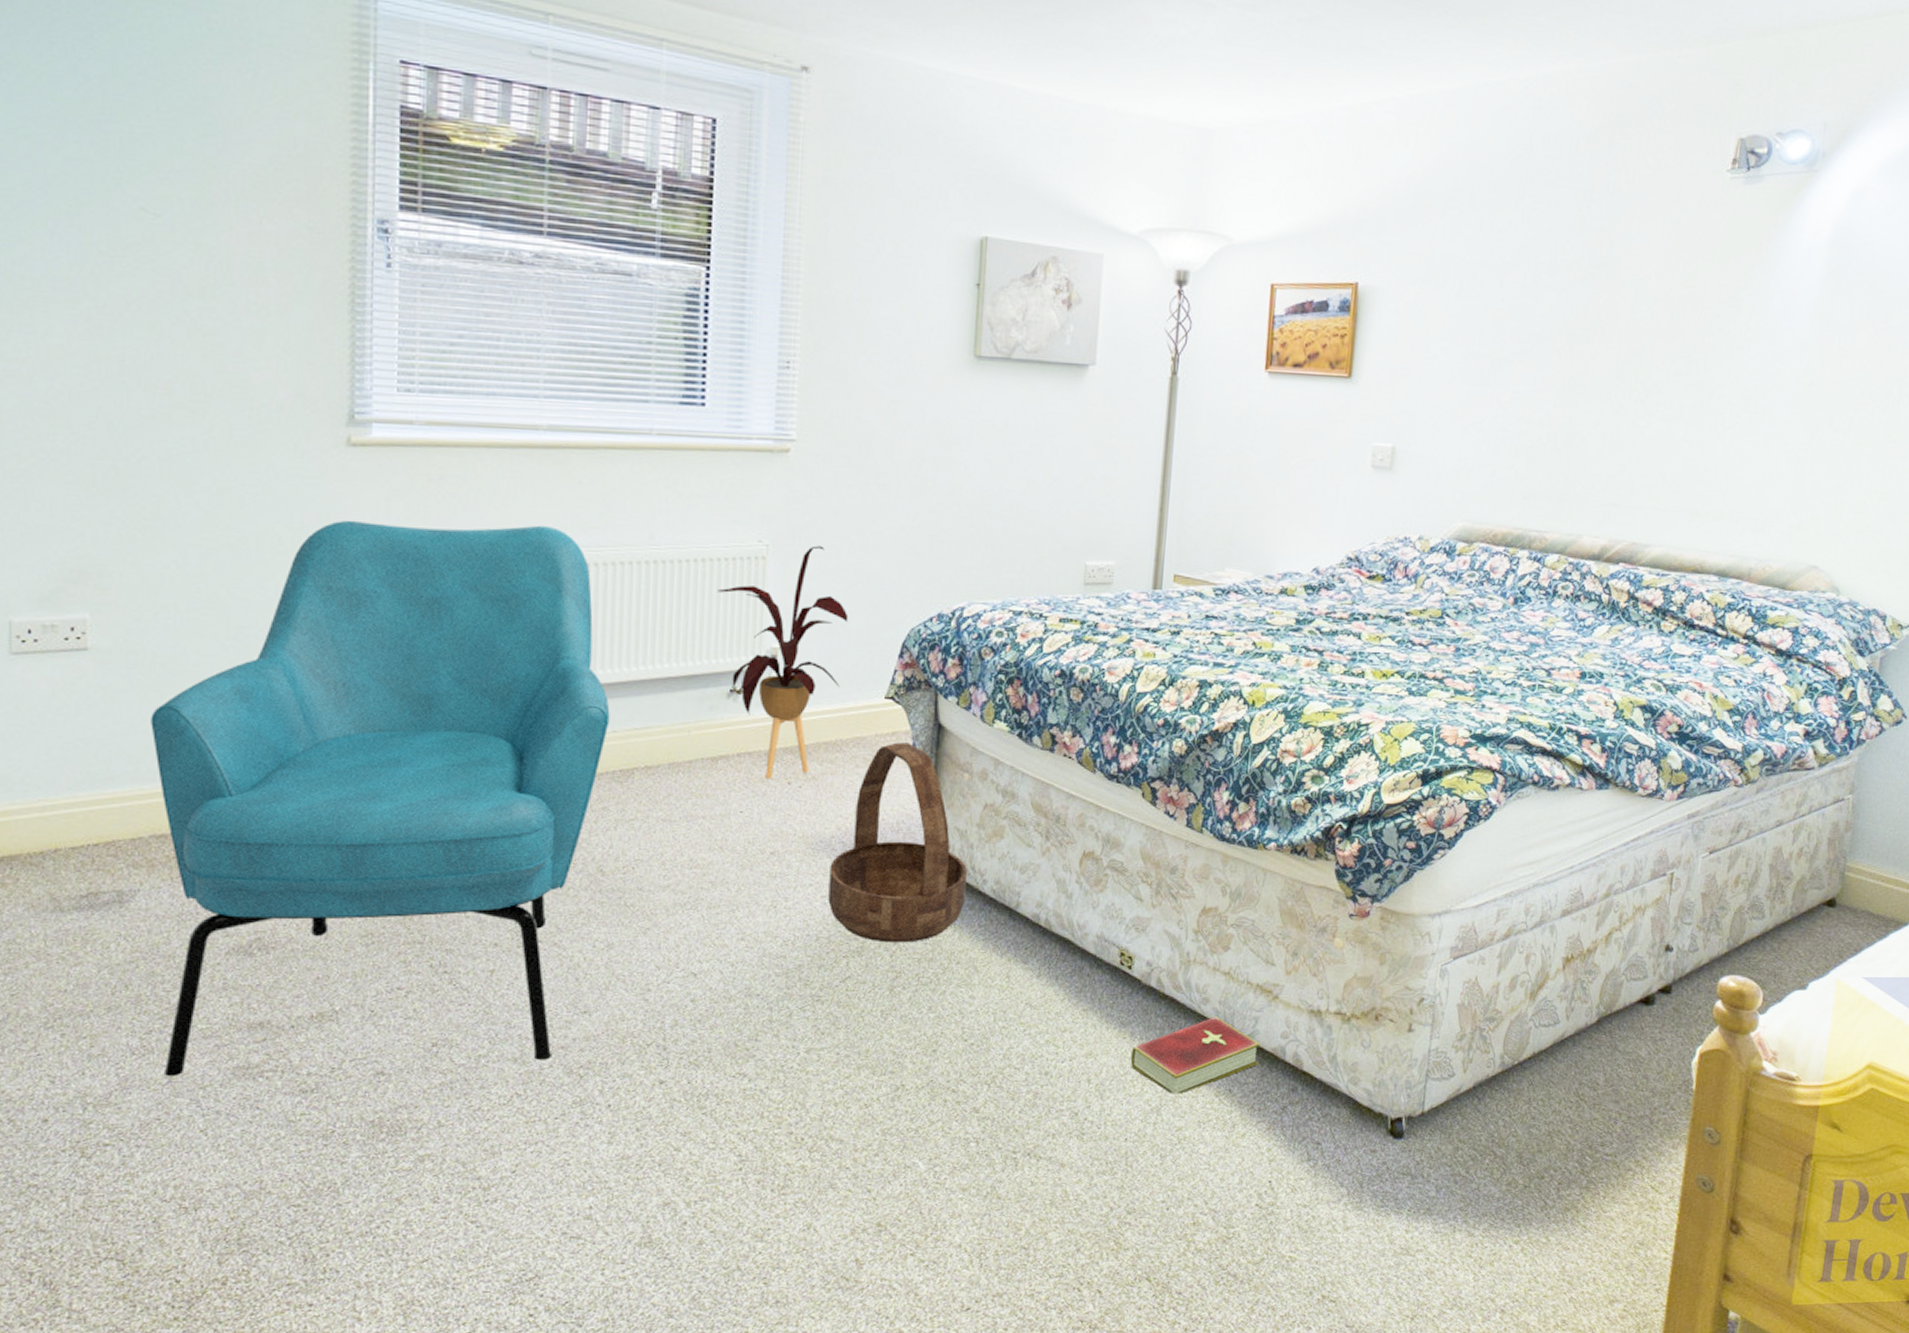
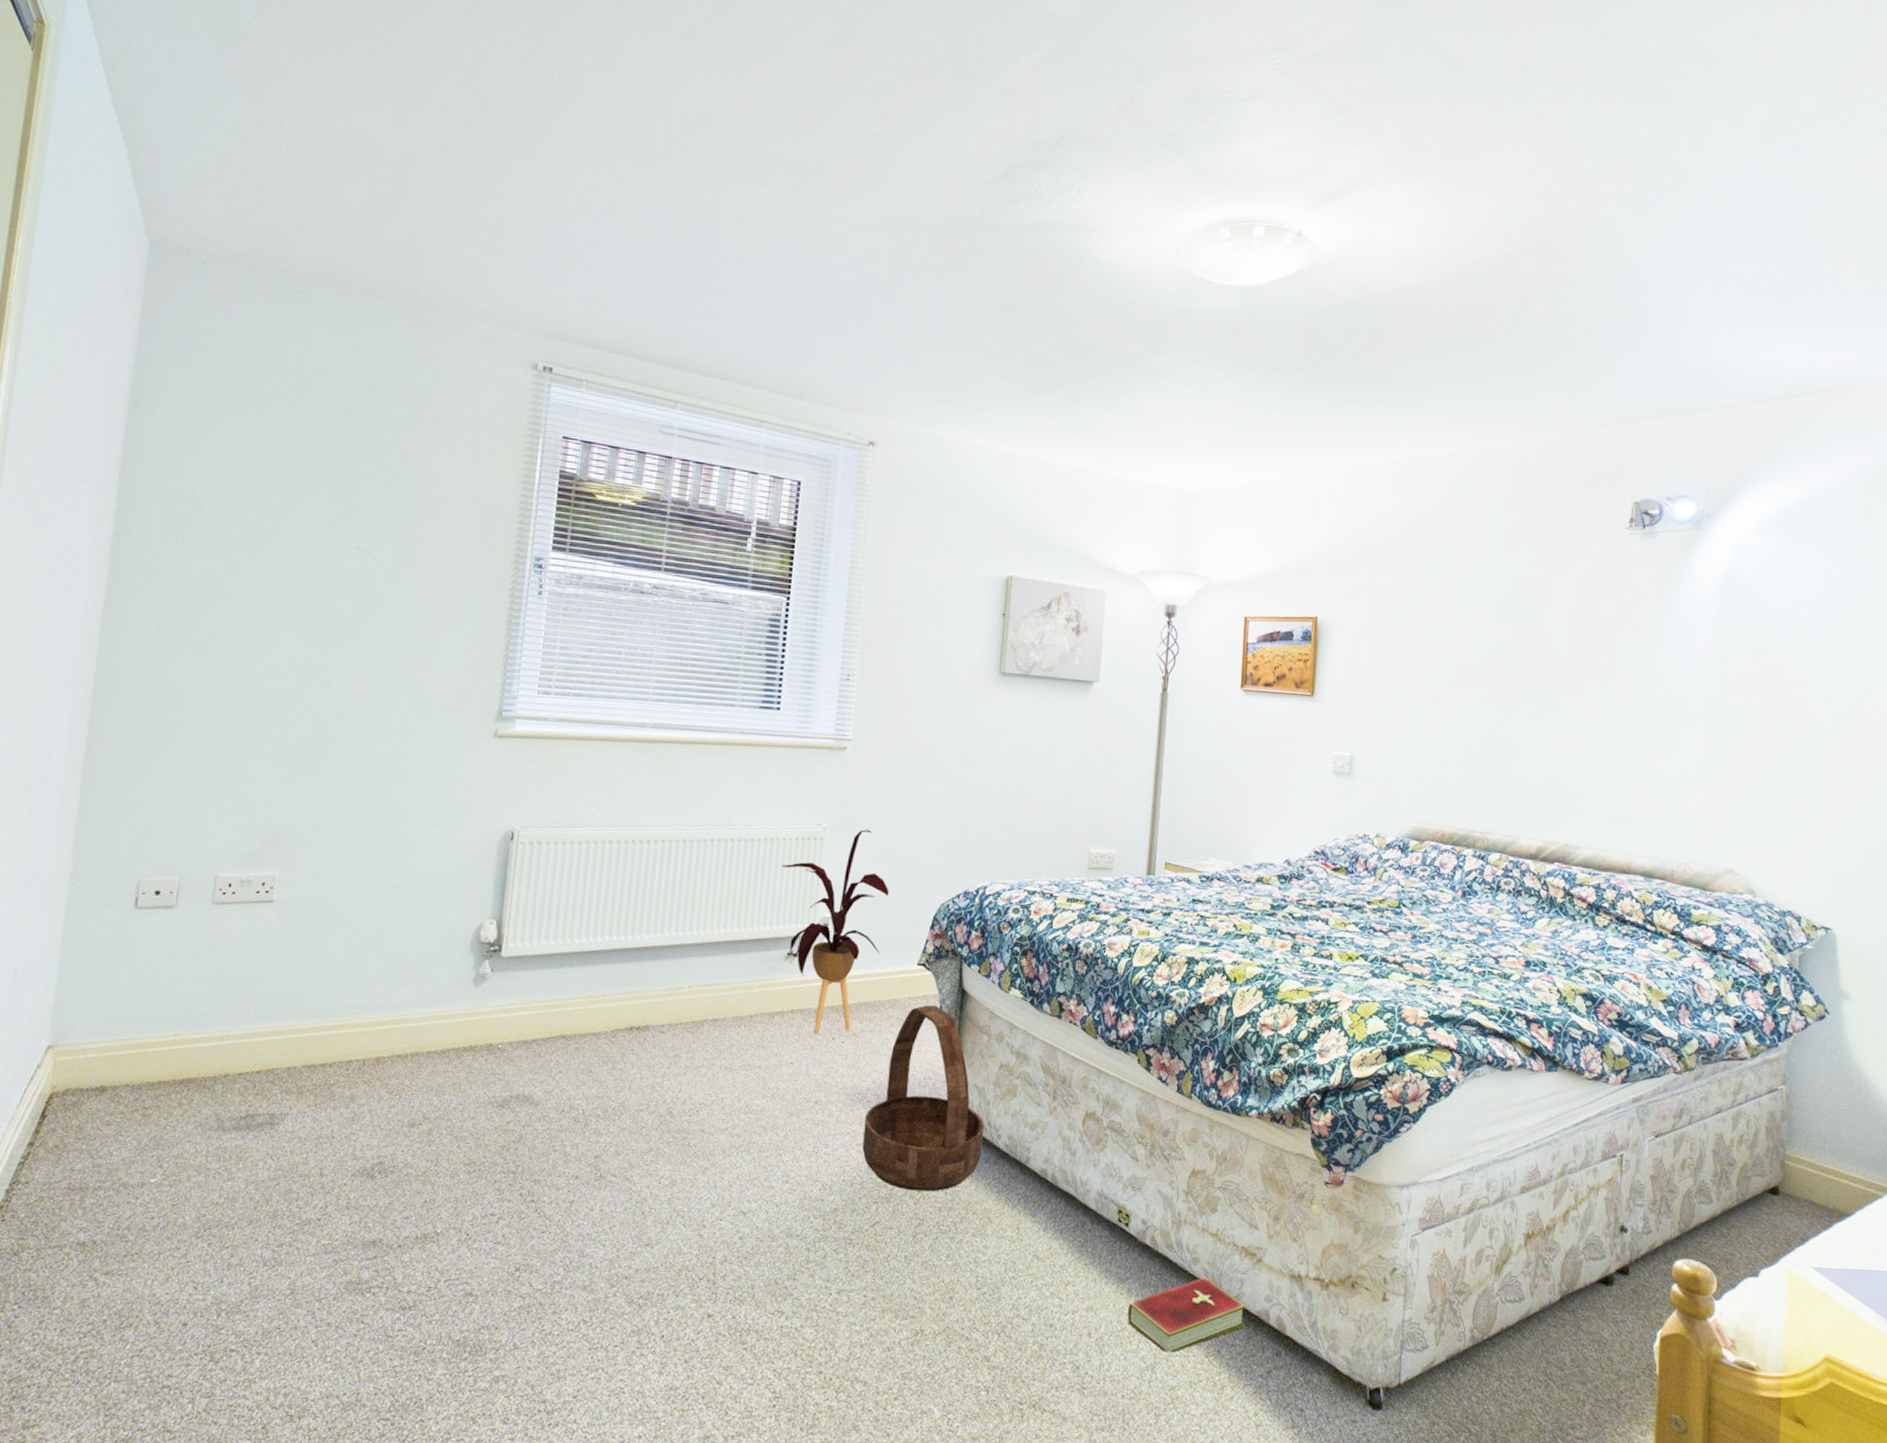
armchair: present [151,520,610,1077] -> none [289,798,687,1290]

